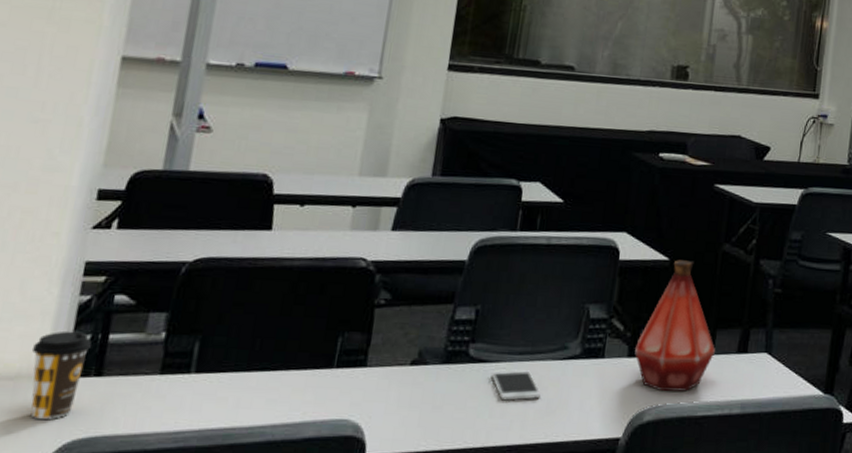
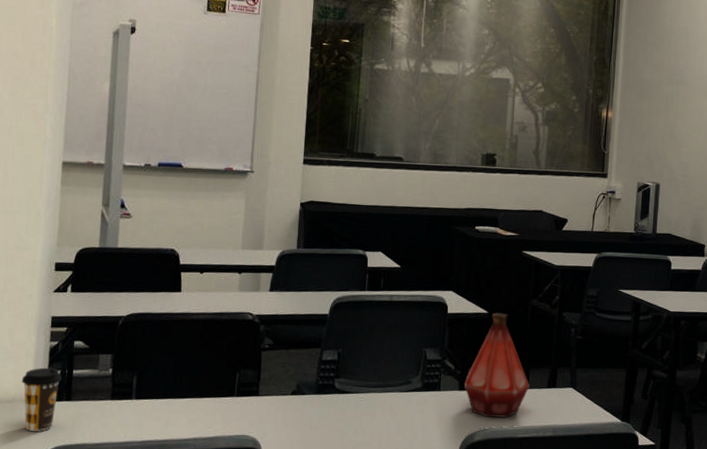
smartphone: present [491,369,542,401] -> none [353,399,393,423]

